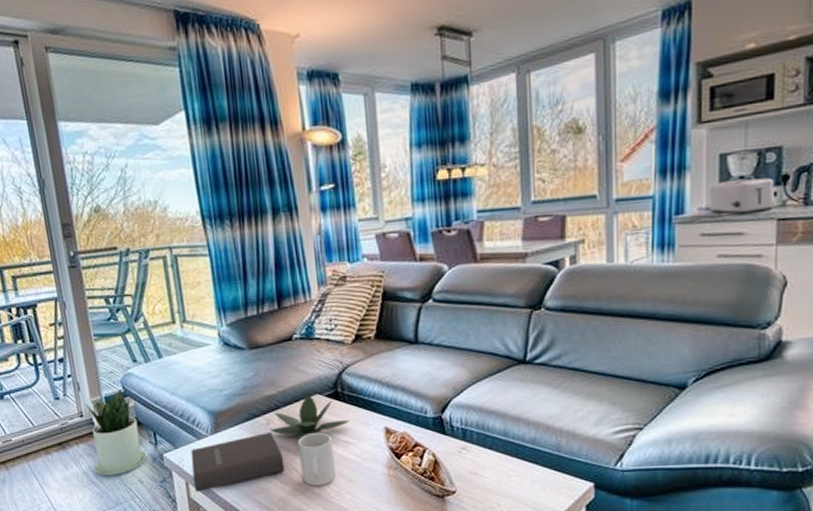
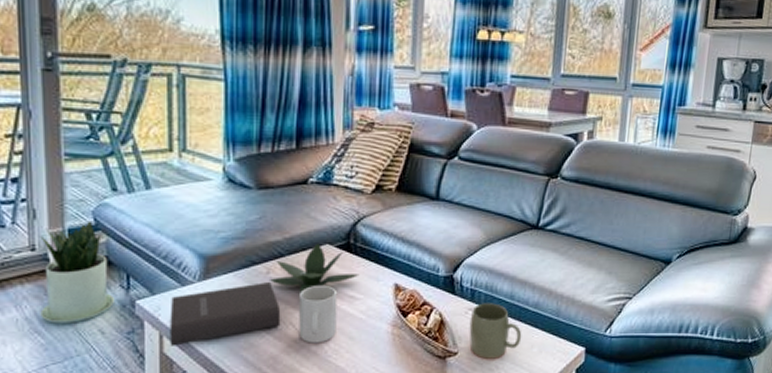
mug: none [464,441,522,497] -> present [469,303,522,359]
toaster: present [709,177,775,215] -> none [705,81,756,114]

